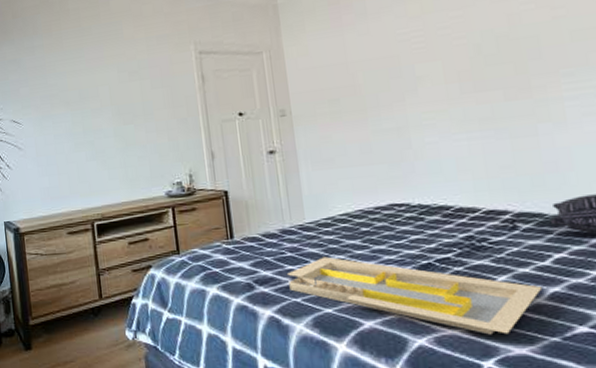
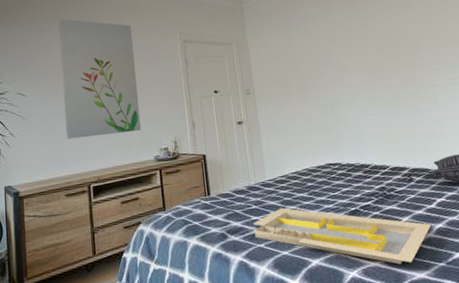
wall art: none [51,33,150,172] -> present [58,18,142,140]

